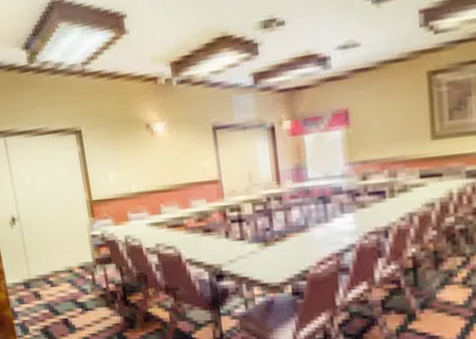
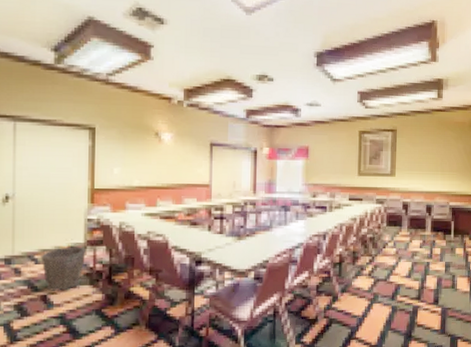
waste bin: none [54,266,97,314] -> present [41,246,86,291]

